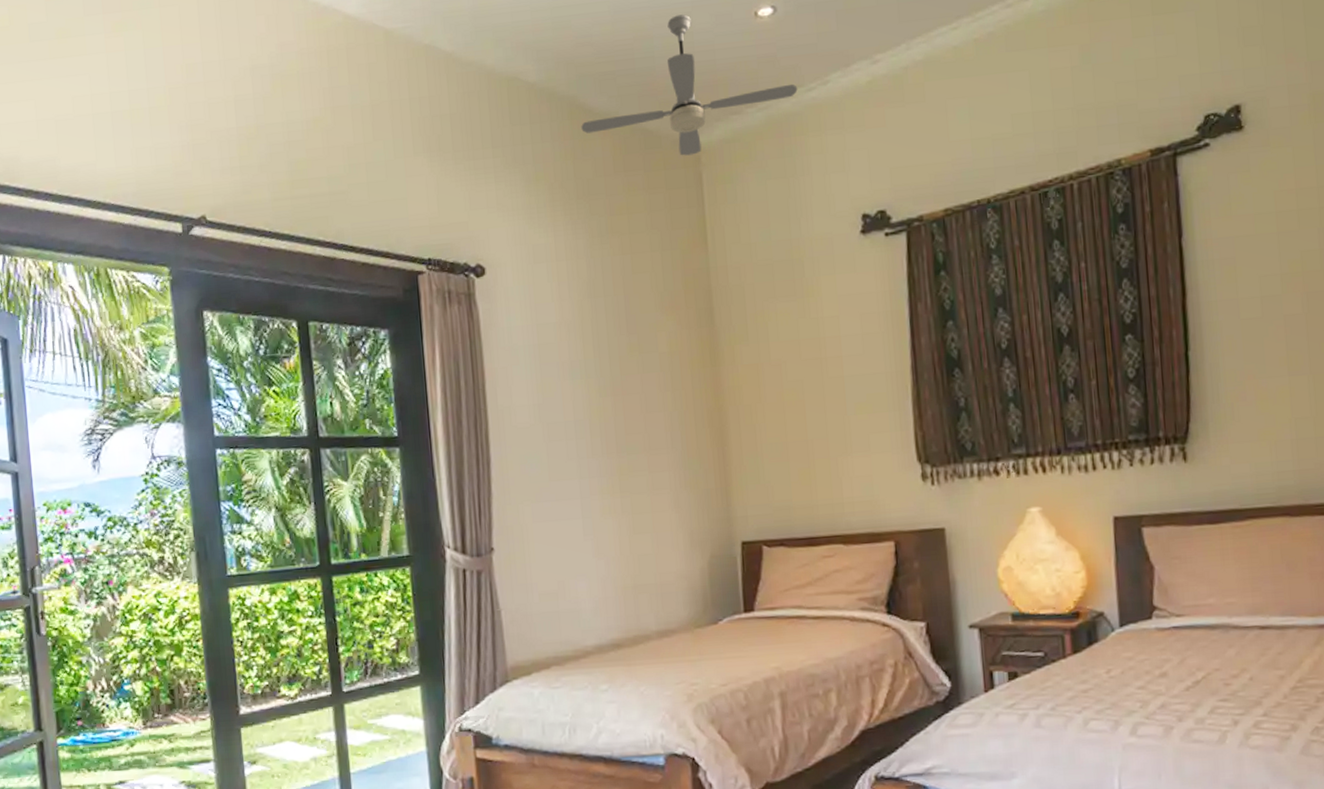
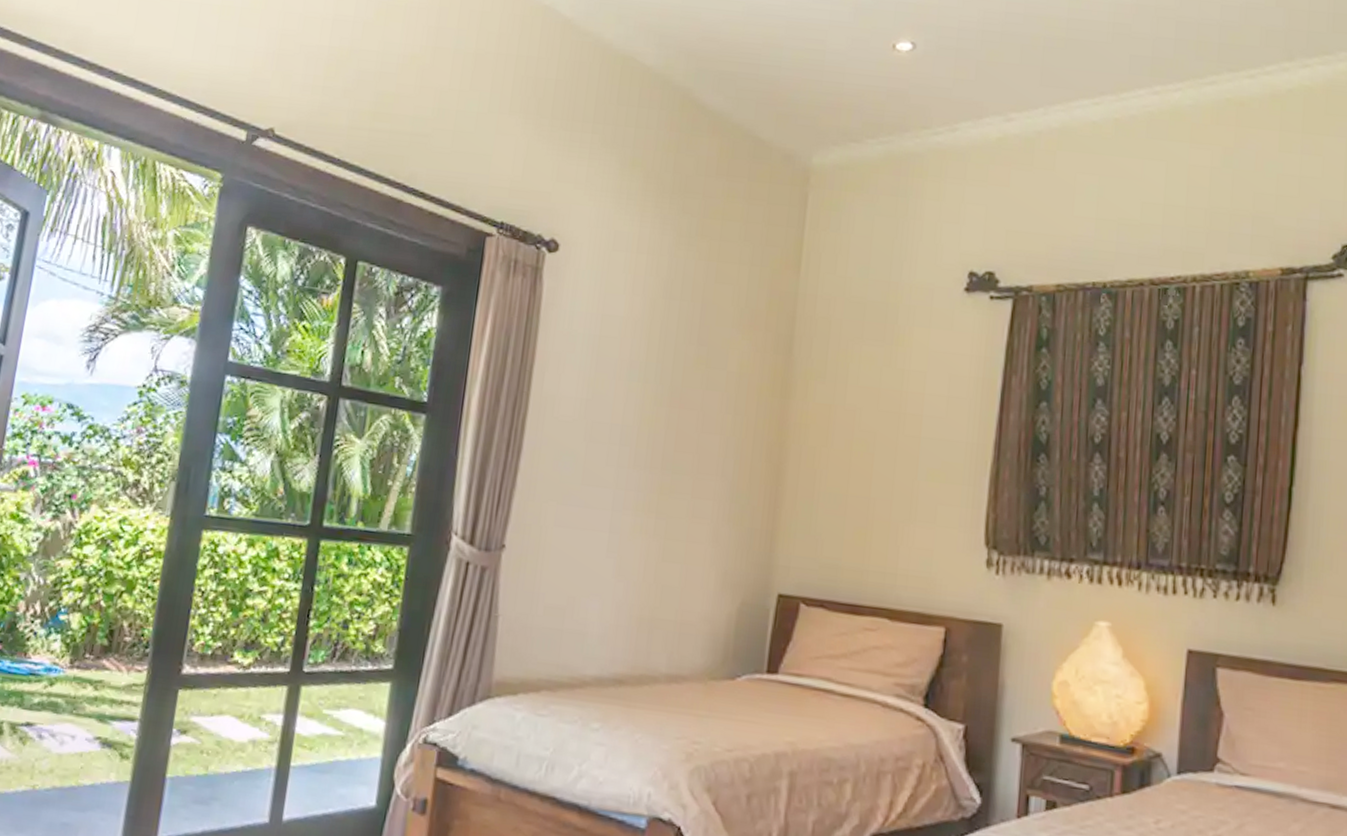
ceiling fan: present [581,14,798,156] -> none [690,30,924,174]

